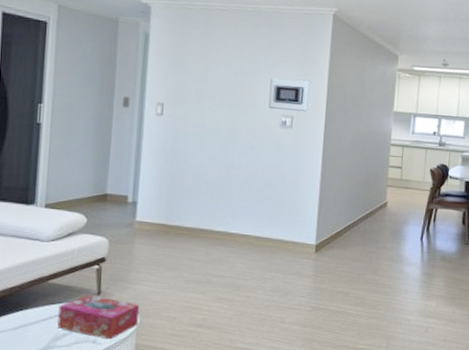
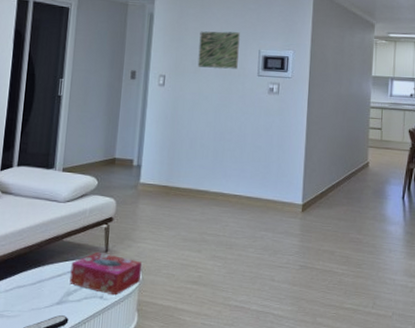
wall art: none [201,55,250,100] -> present [197,31,240,69]

